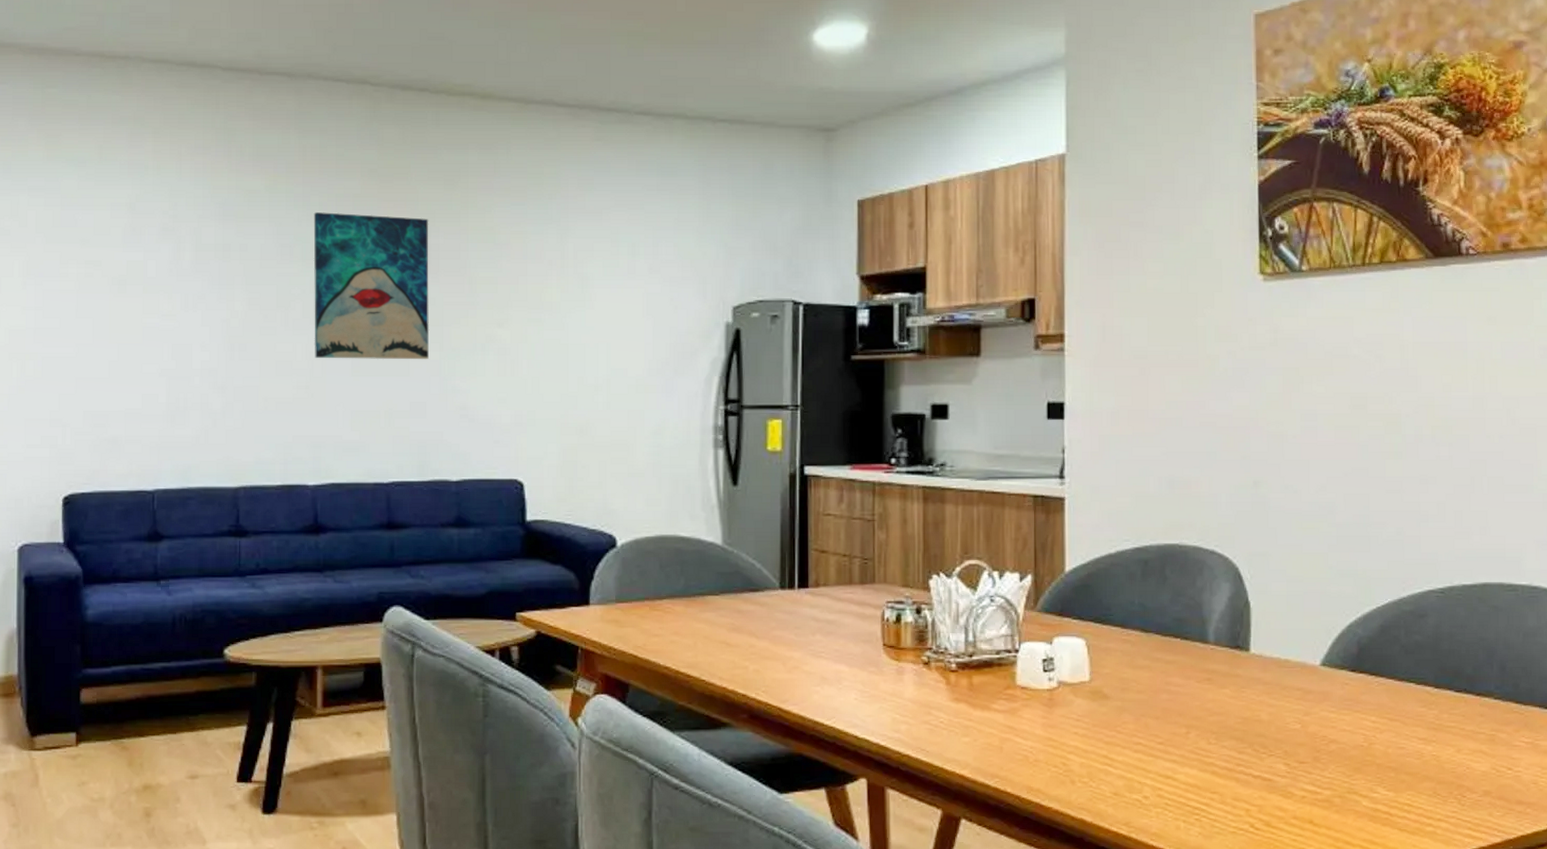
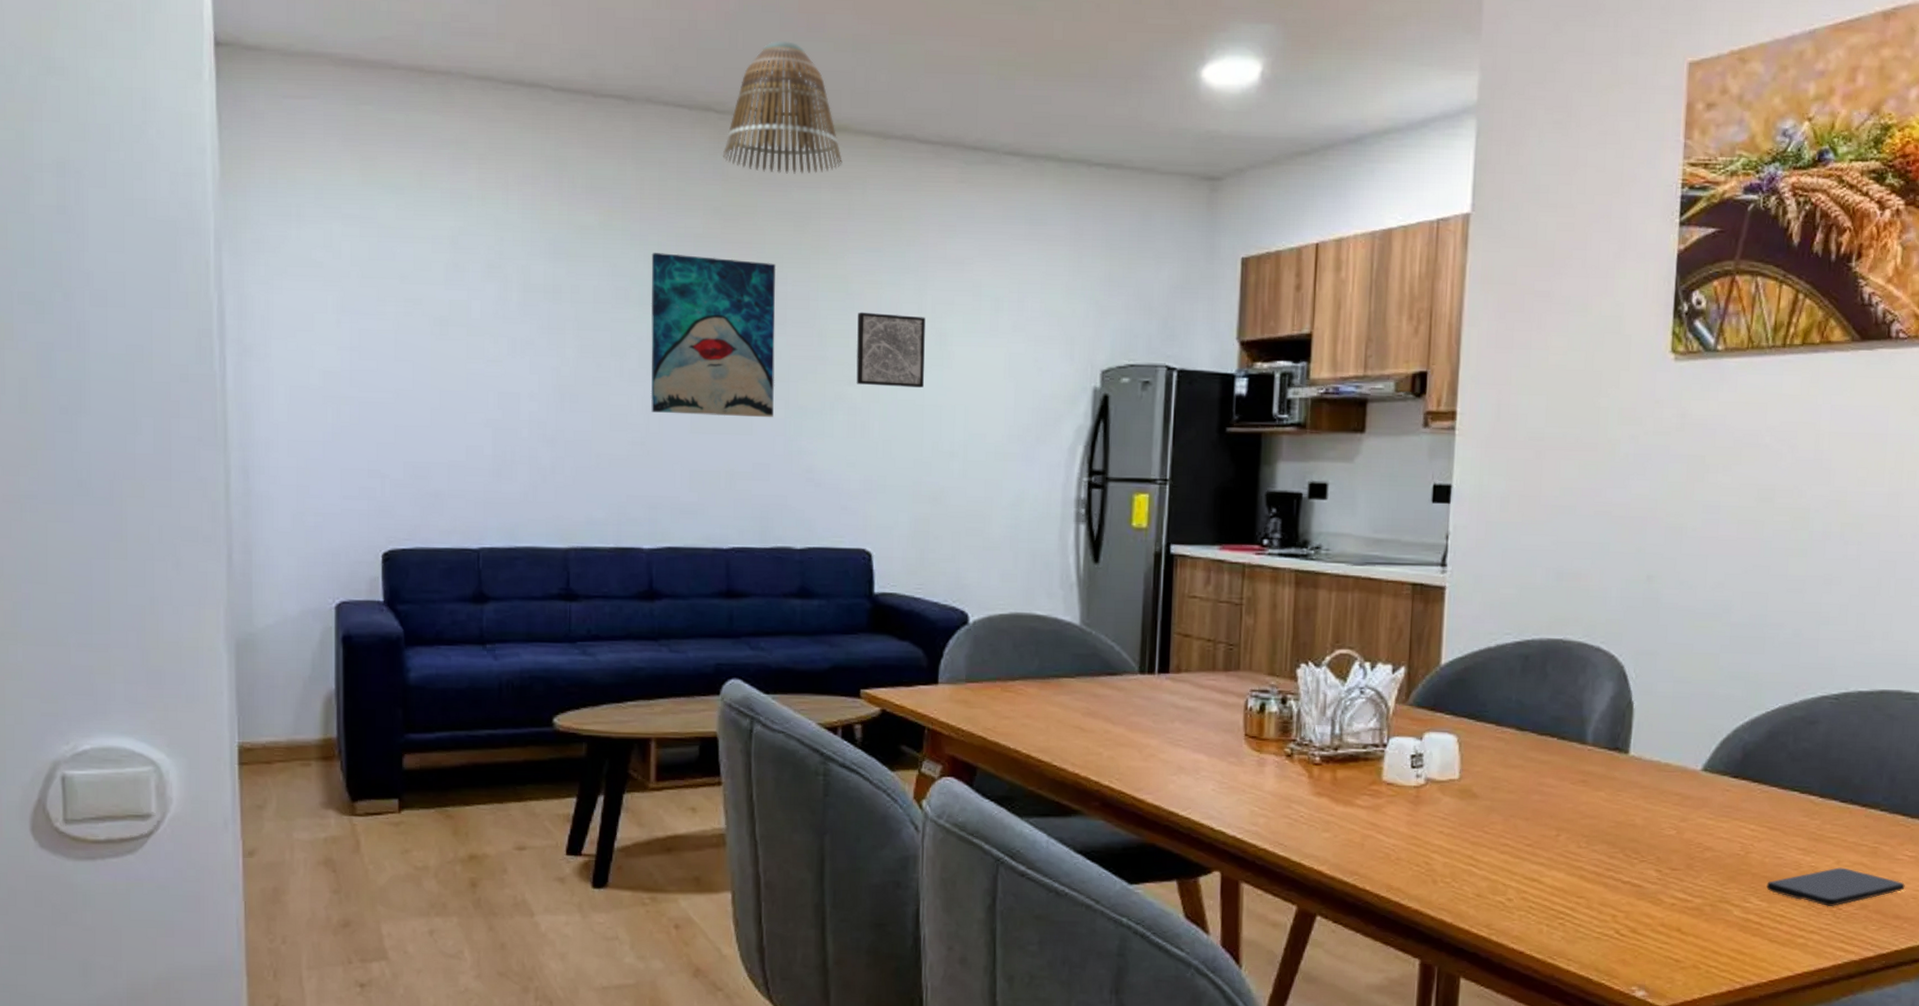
lamp shade: none [377,19,488,138] -> present [722,40,842,174]
wall art: none [505,260,568,327] -> present [856,312,925,388]
smartphone: none [1392,755,1525,795] -> present [1766,867,1905,907]

